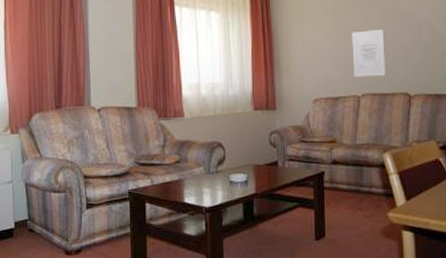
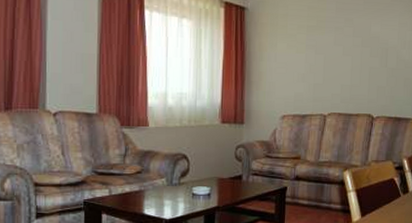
wall art: present [352,28,386,77] -> none [322,50,354,97]

